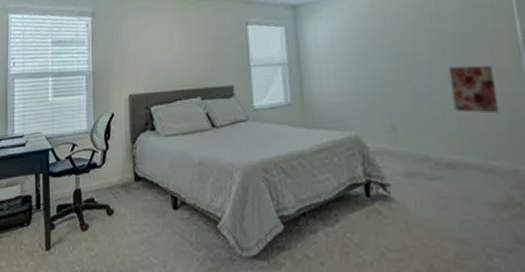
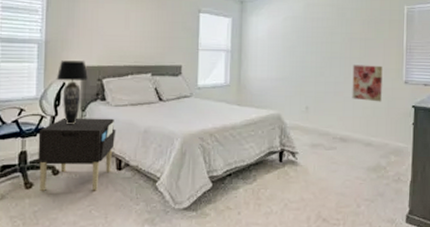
nightstand: none [91,150,169,234] -> present [38,117,116,191]
table lamp: none [105,89,136,159] -> present [56,60,88,125]

